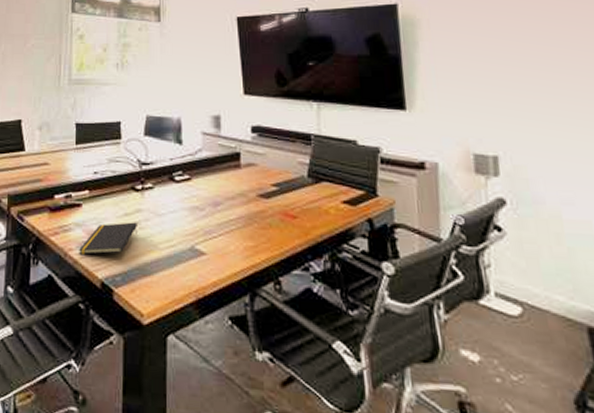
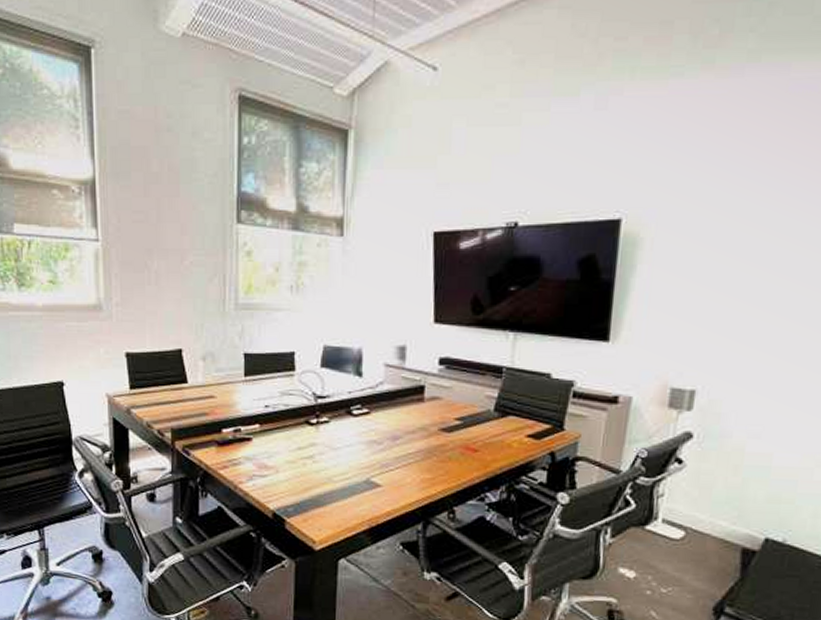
notepad: present [78,222,137,255] -> none [248,456,311,487]

